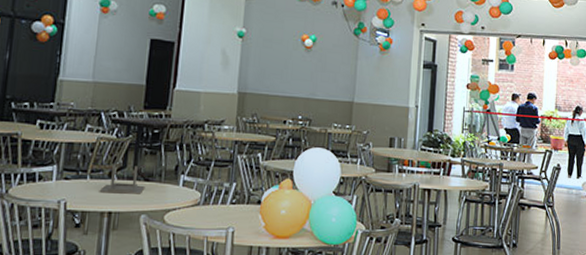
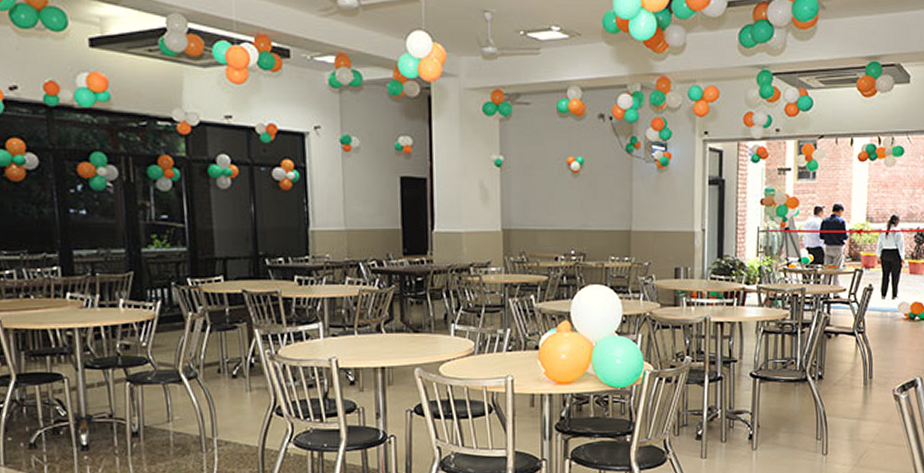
napkin holder: present [99,165,146,194] -> none [369,318,416,348]

